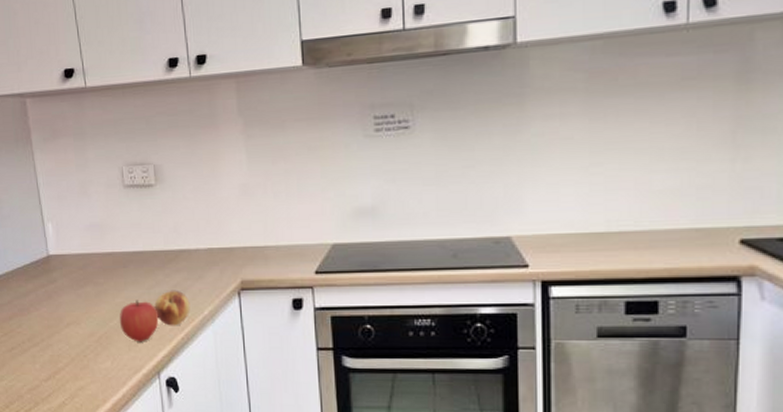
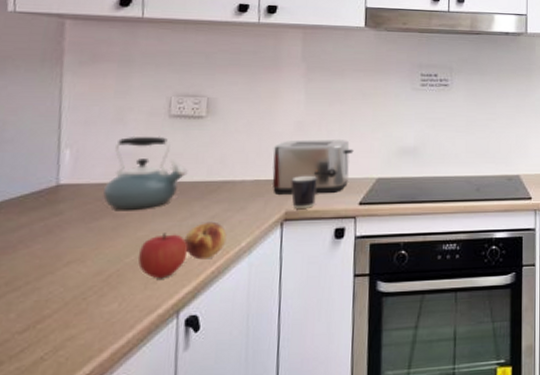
kettle: none [83,207,148,278] -> present [103,136,188,210]
toaster: none [221,202,304,263] -> present [272,139,354,195]
mug: none [243,243,270,279] -> present [291,176,317,210]

